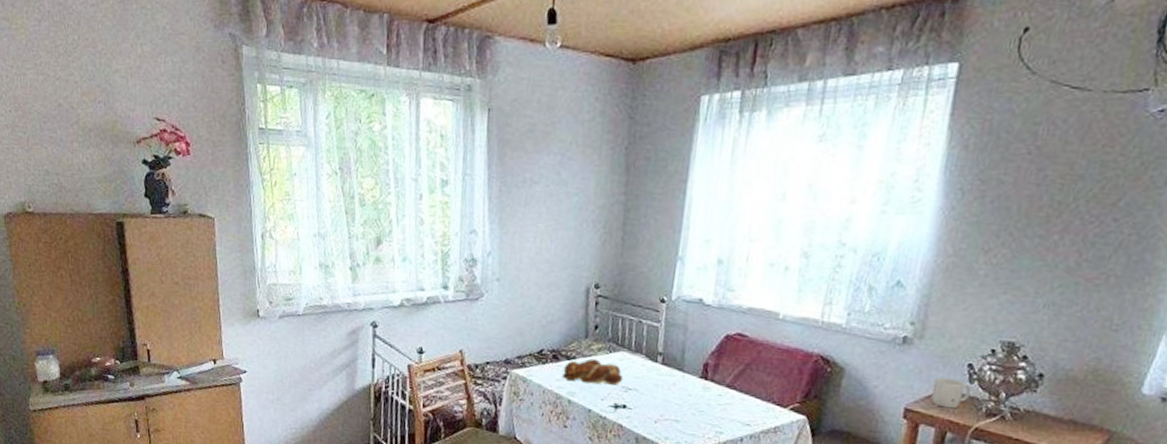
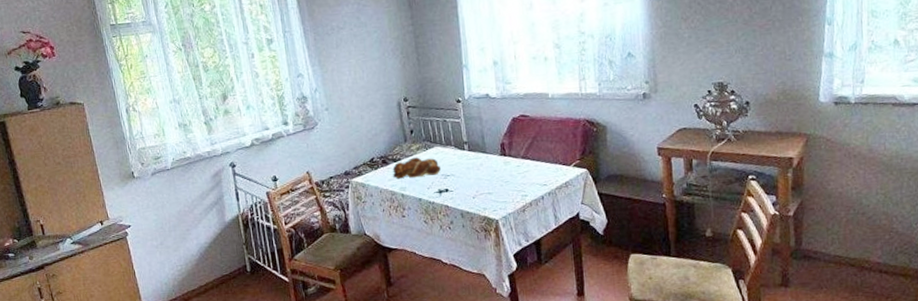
mug: present [930,377,972,409] -> none [673,117,702,142]

